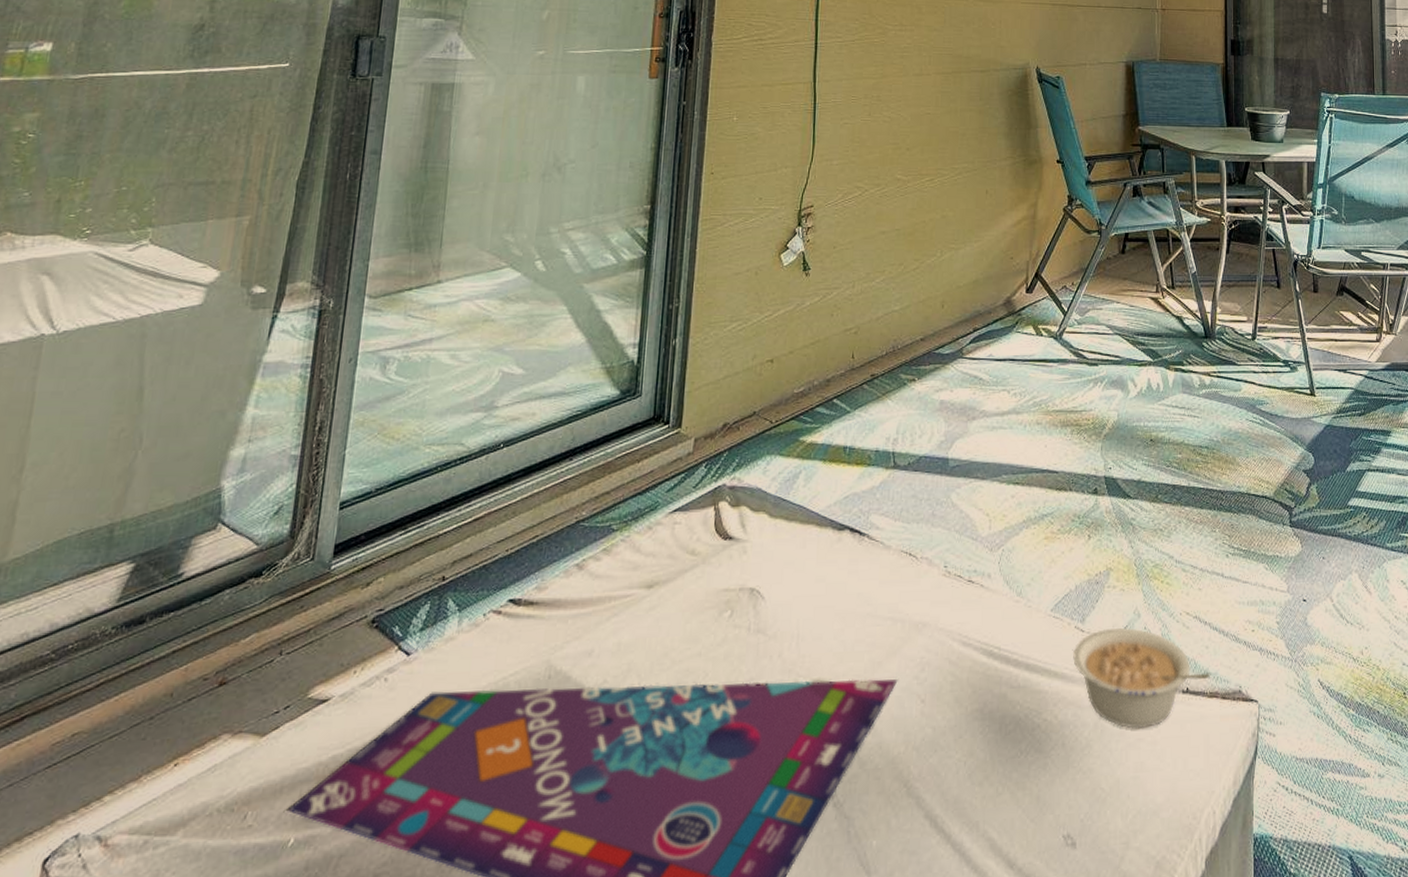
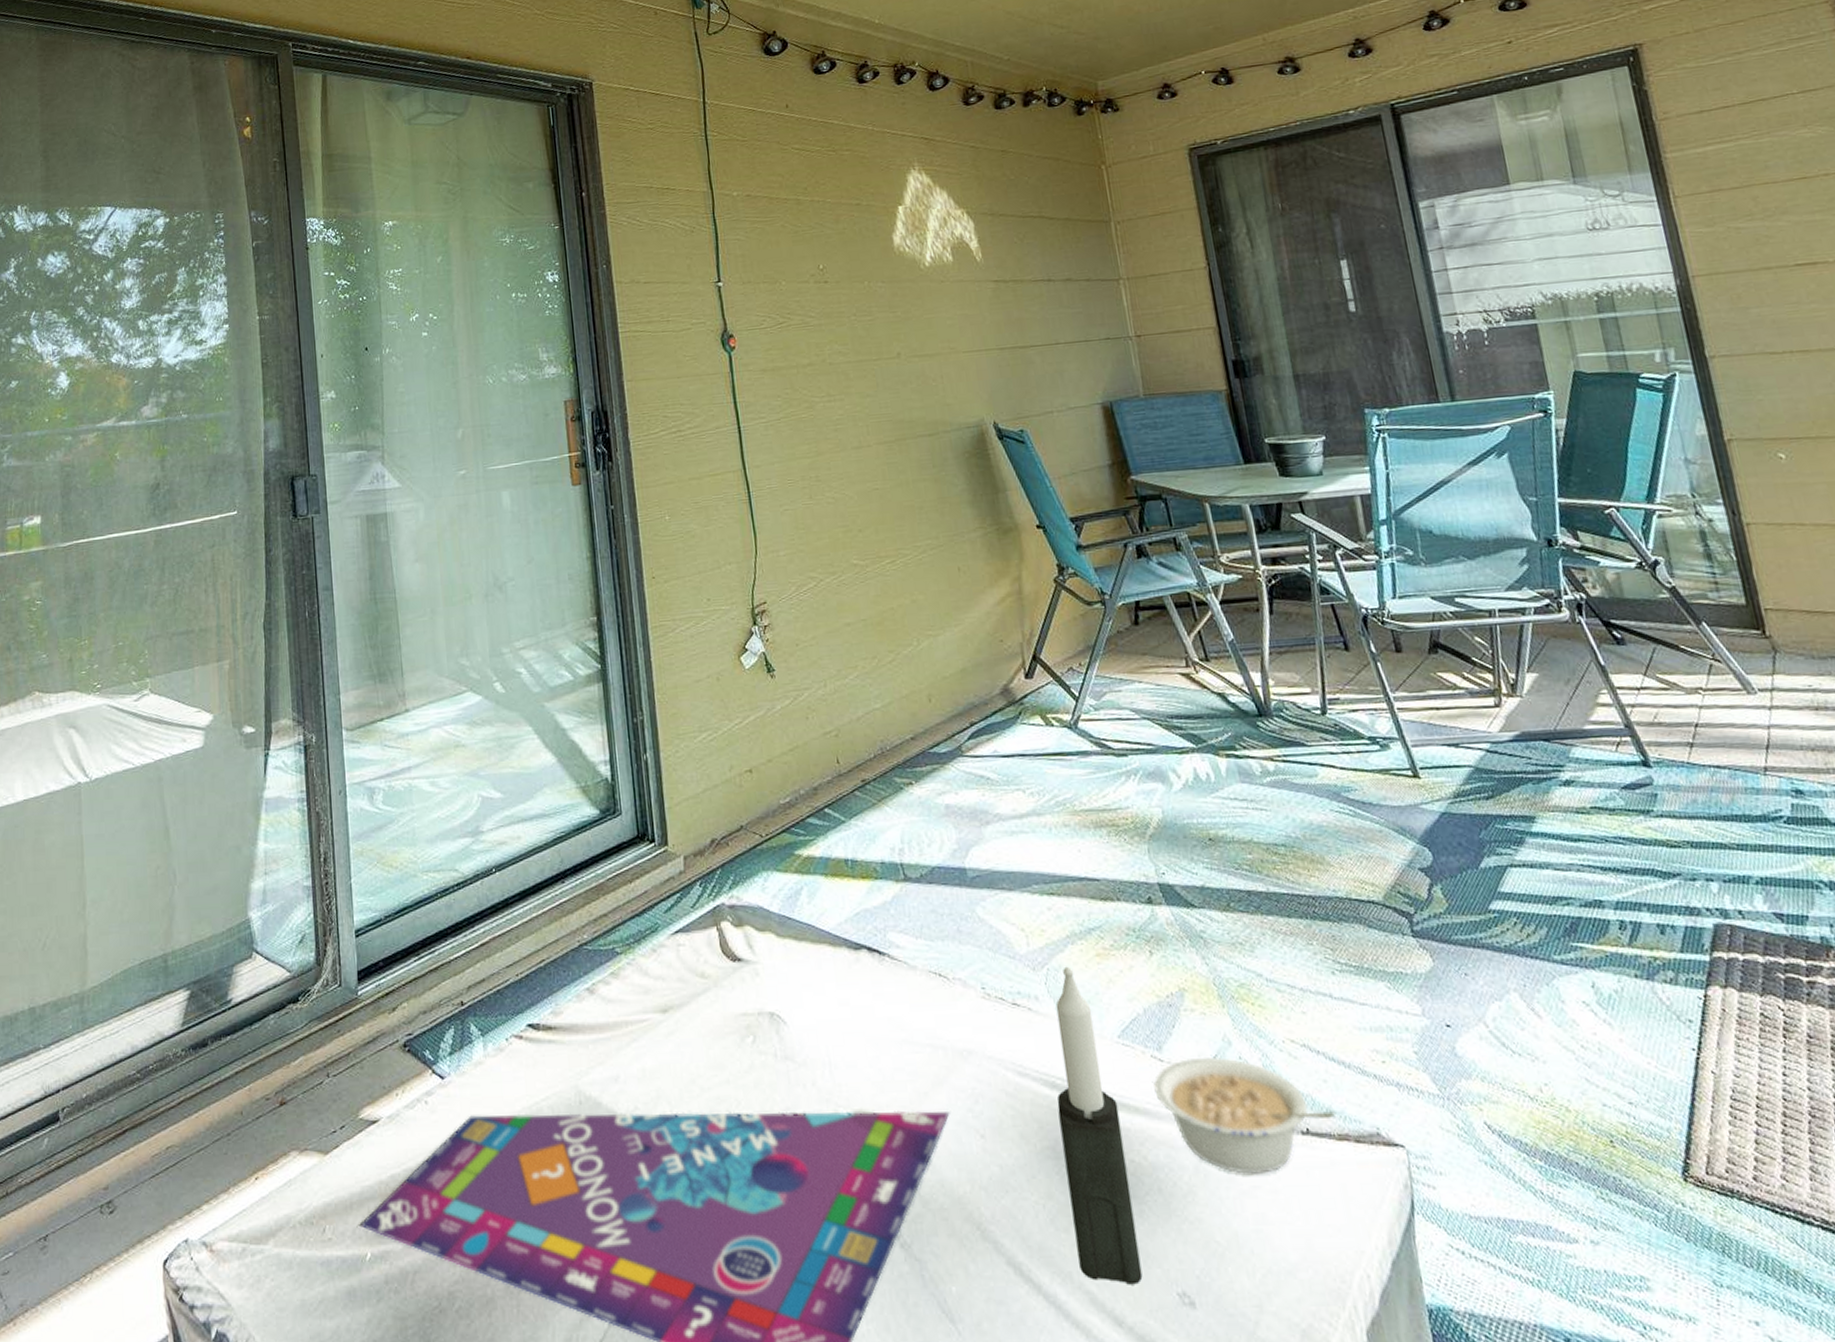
candle: none [986,548,1041,831] -> present [1056,966,1143,1285]

